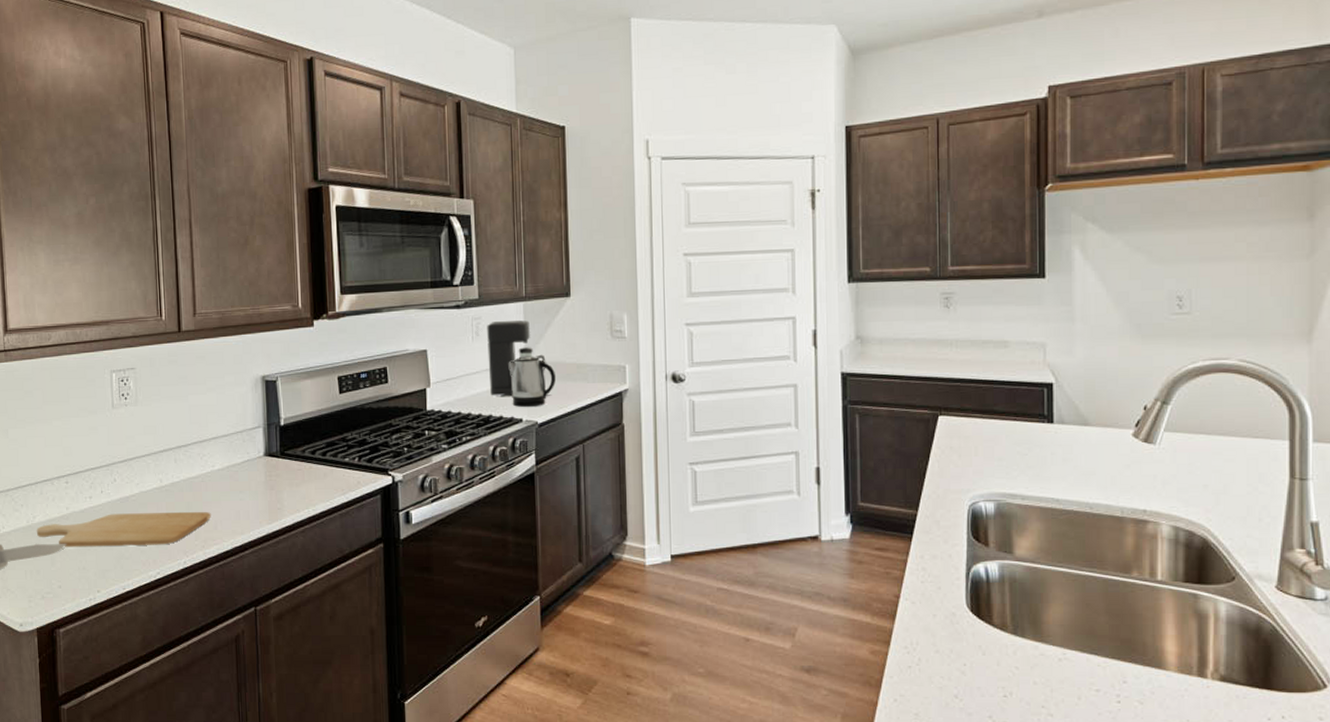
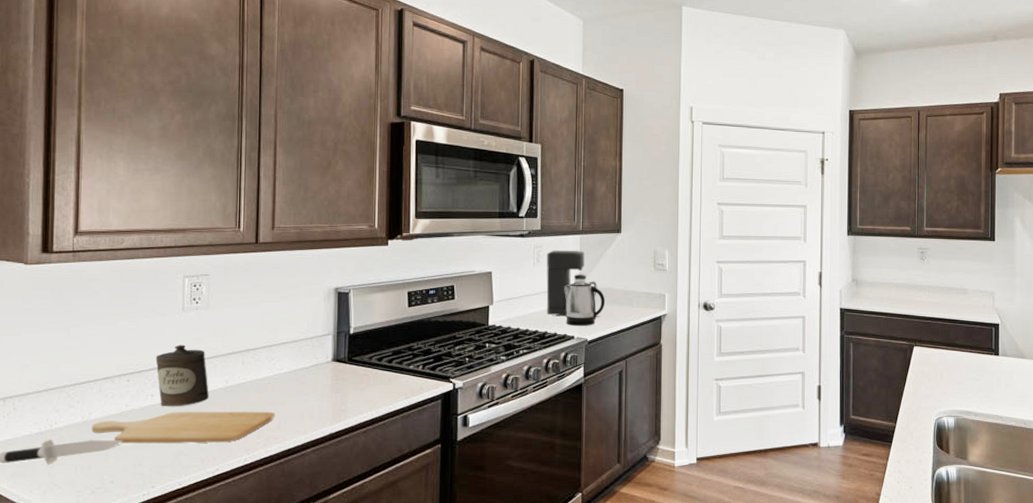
canister: none [90,443,145,509] -> present [155,344,209,407]

